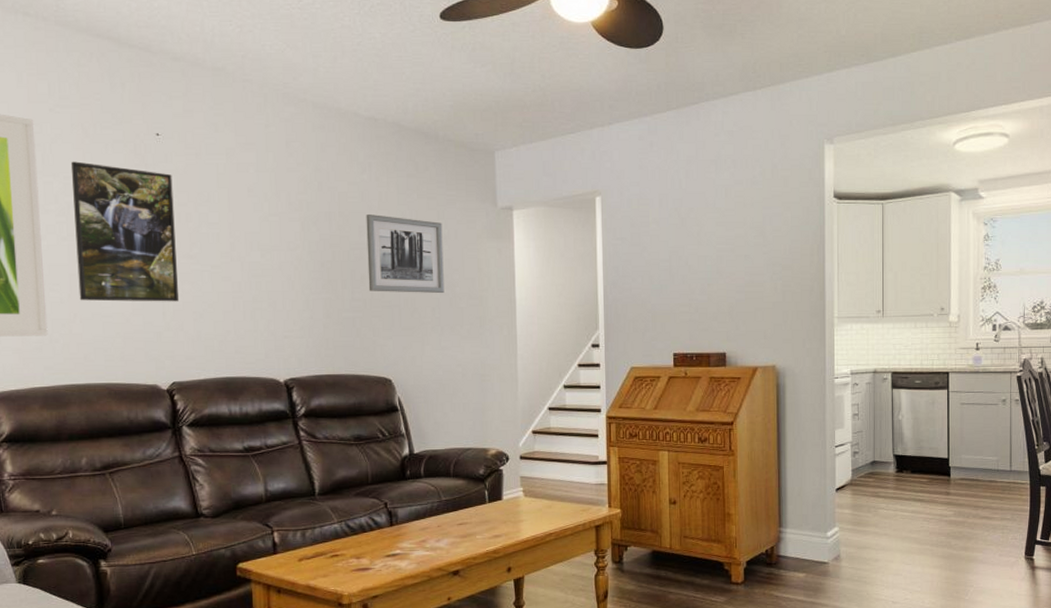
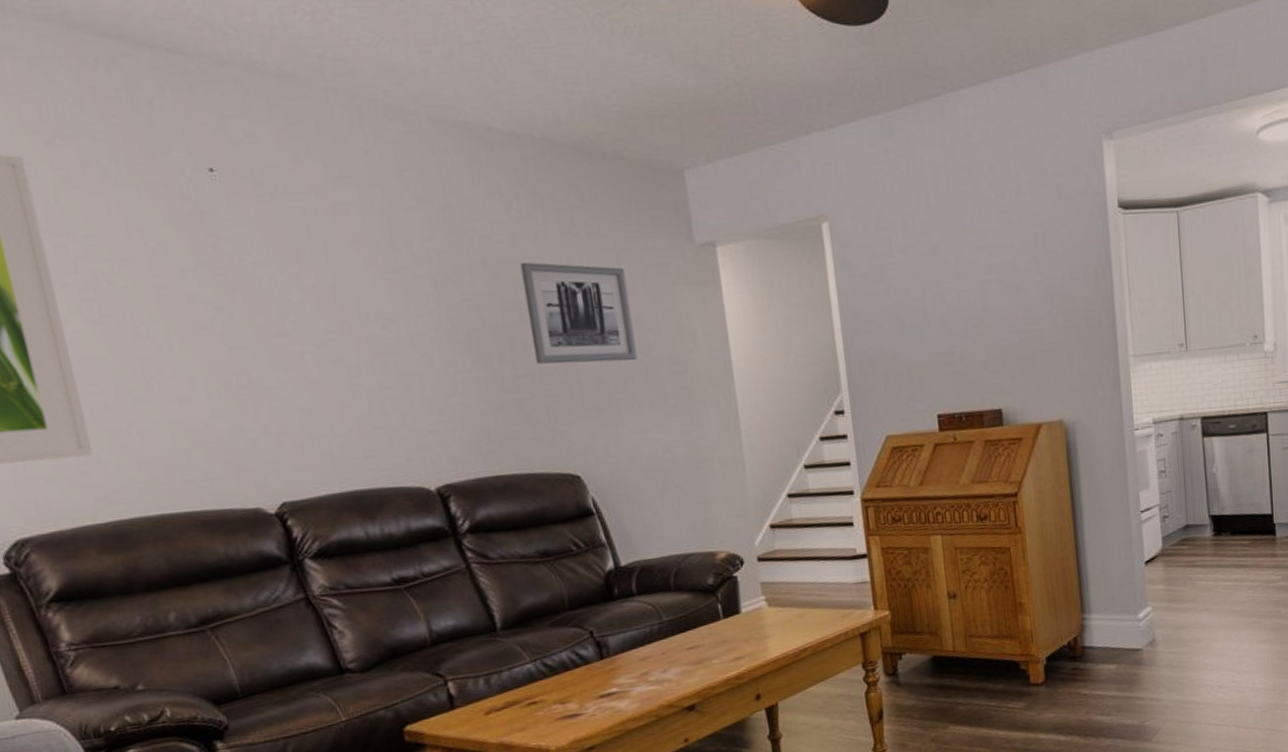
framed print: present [70,161,180,302] -> none [88,213,276,405]

